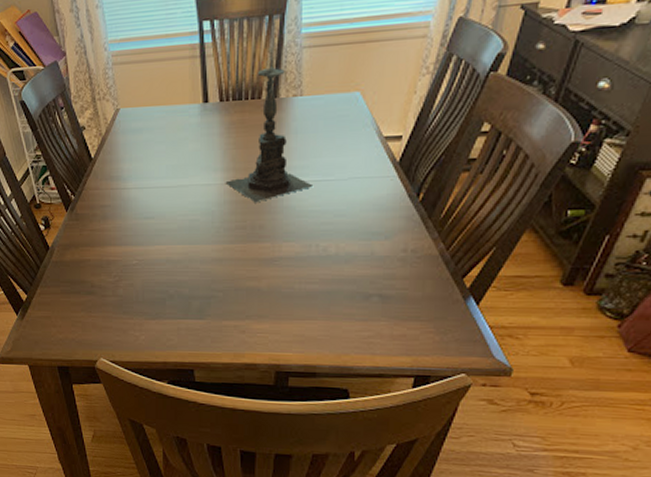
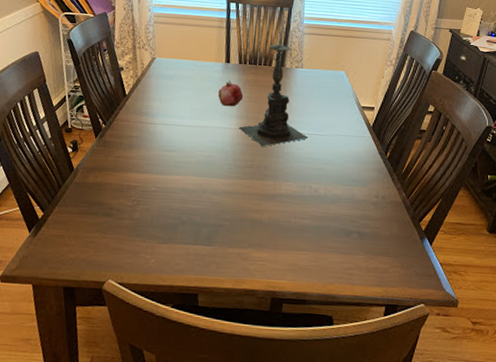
fruit: none [197,125,228,159] -> present [218,81,244,107]

